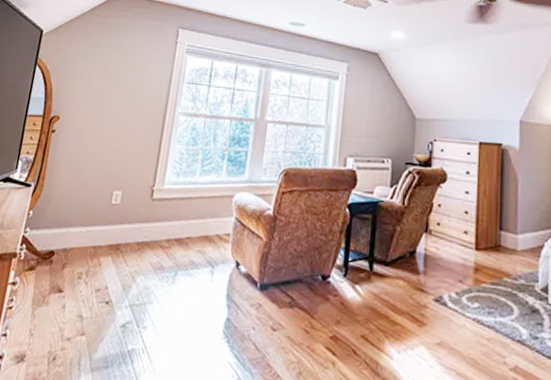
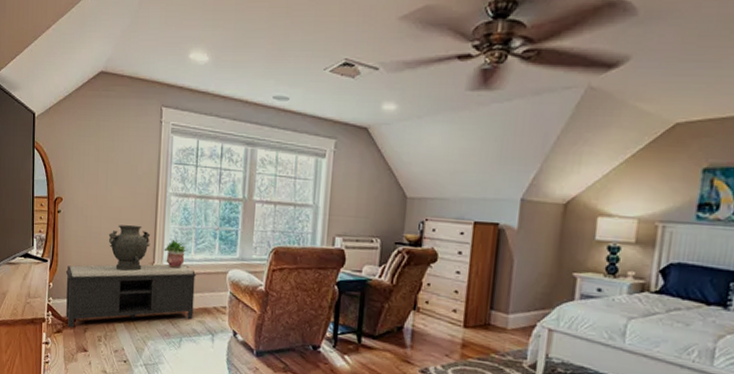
bench: none [43,187,200,264] -> present [65,263,197,328]
decorative urn: none [105,145,154,196] -> present [108,224,151,272]
potted plant: none [166,160,191,192] -> present [164,239,187,269]

